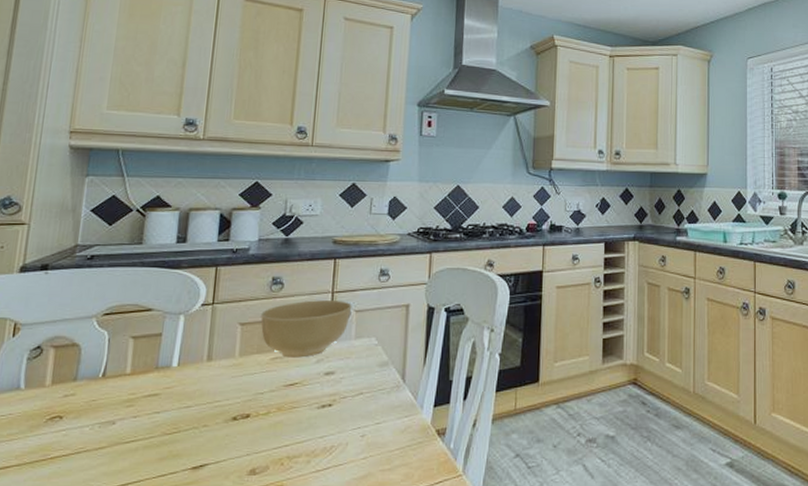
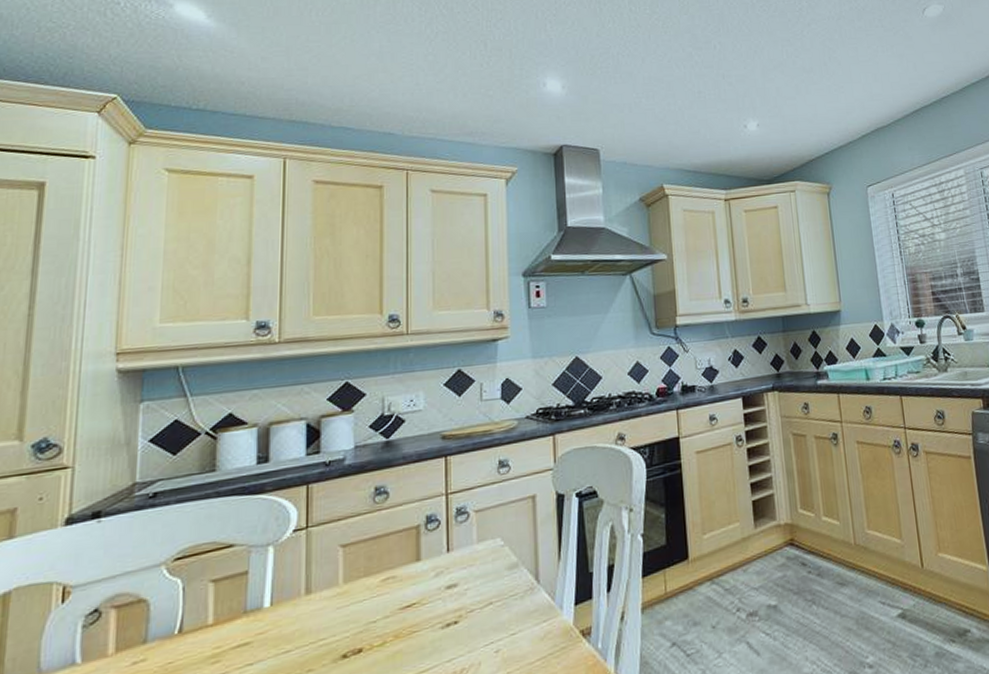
bowl: present [260,300,352,358] -> none [365,502,470,576]

